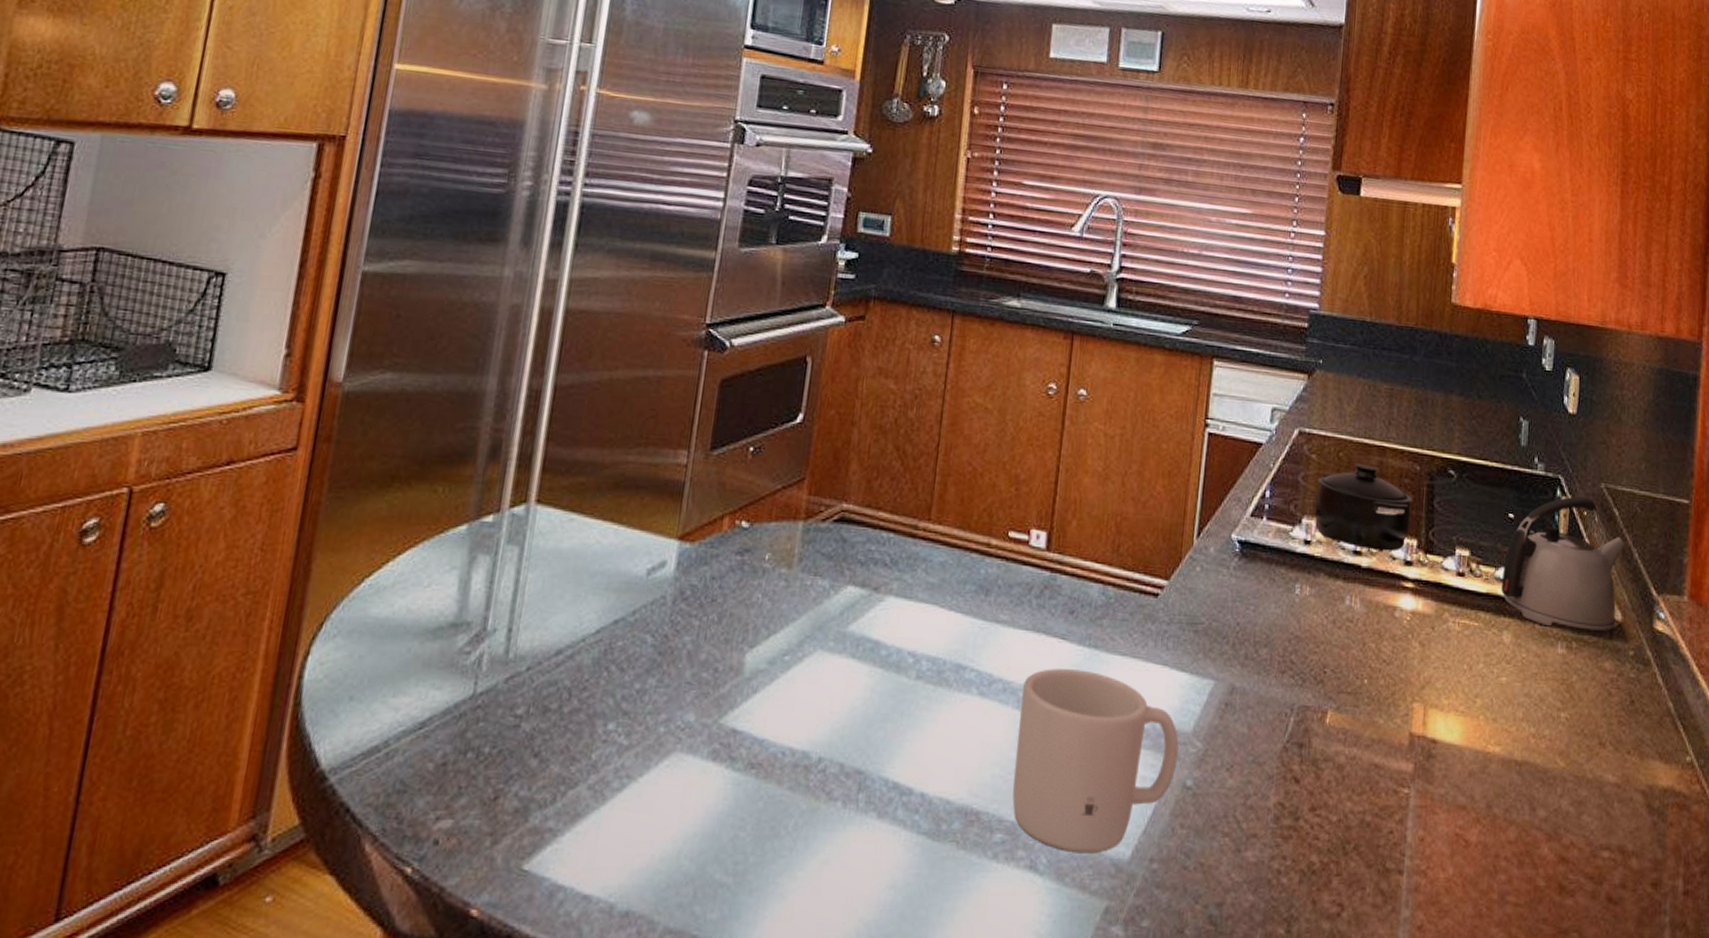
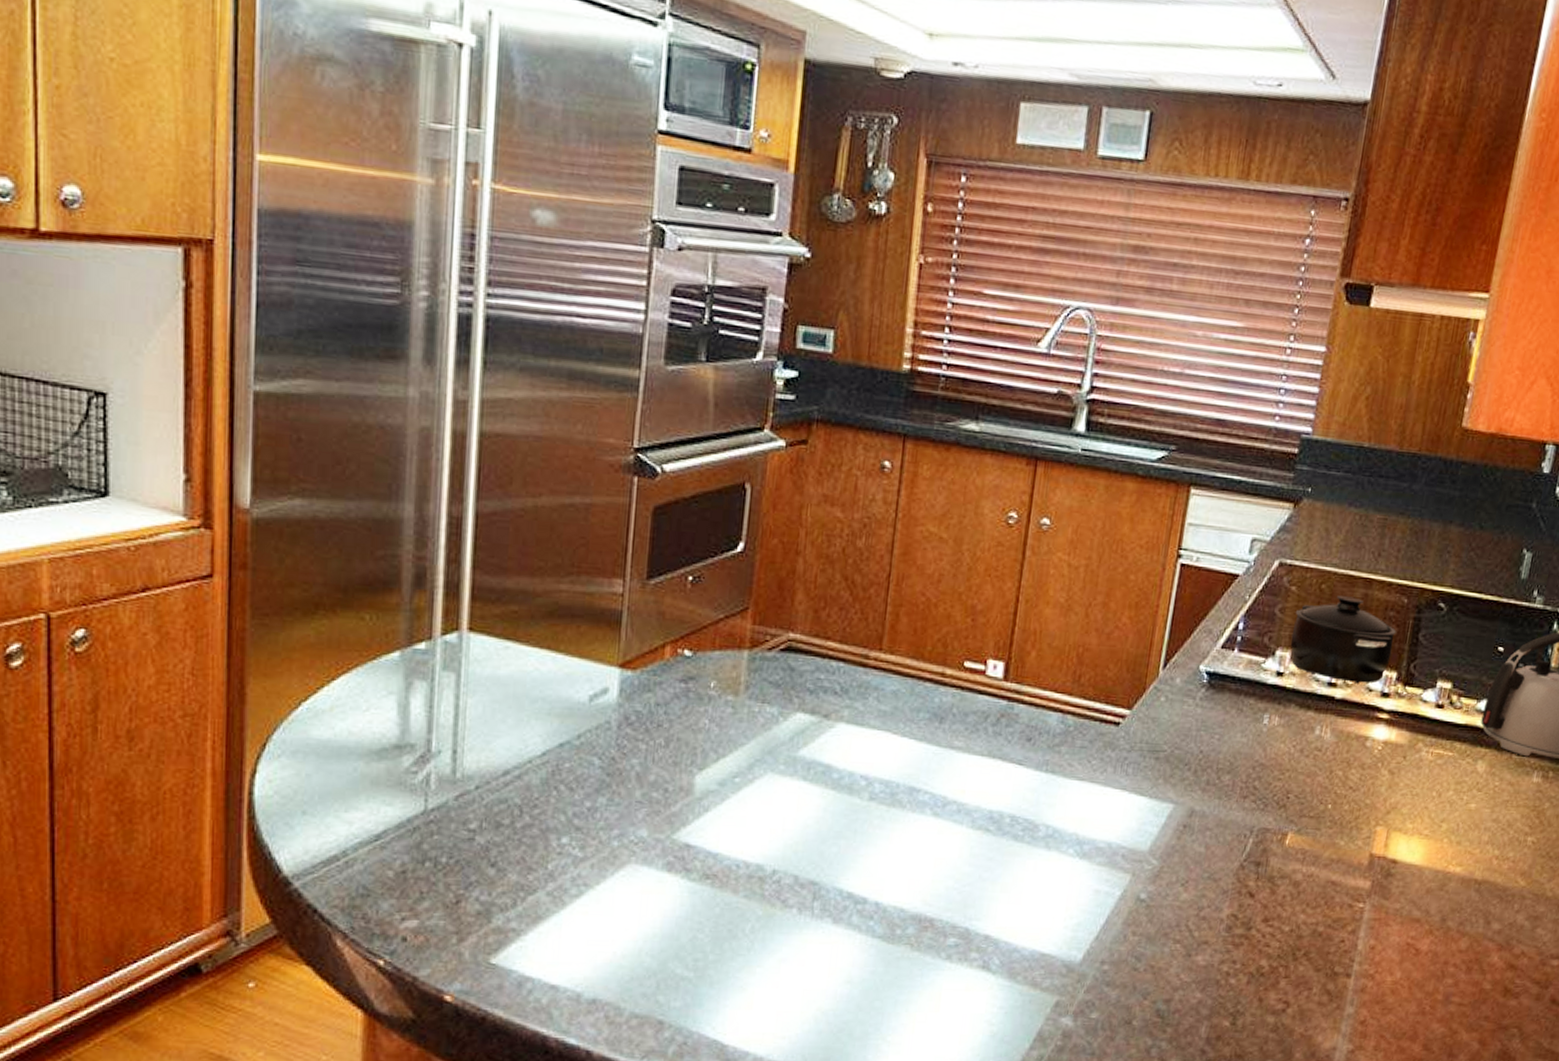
mug: present [1012,668,1179,854] -> none [966,792,1135,956]

